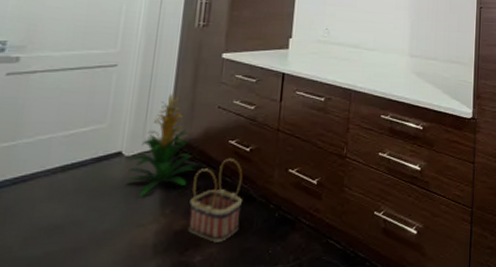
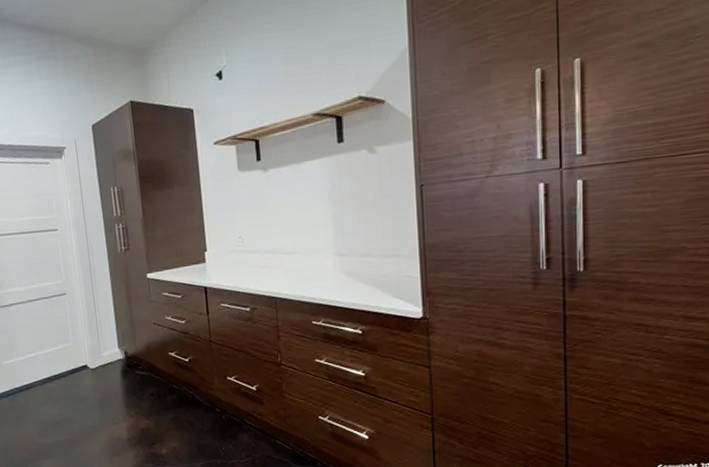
indoor plant: present [127,93,197,197] -> none [93,314,147,401]
basket: present [188,159,243,243] -> none [147,369,193,439]

